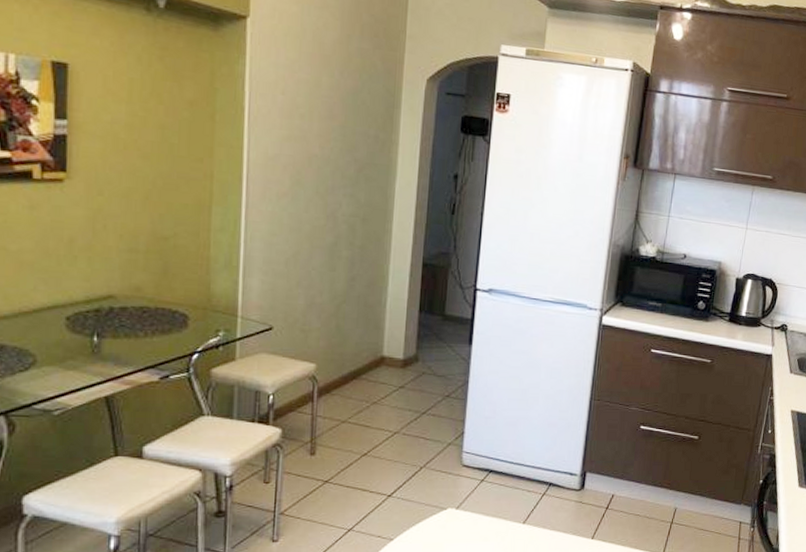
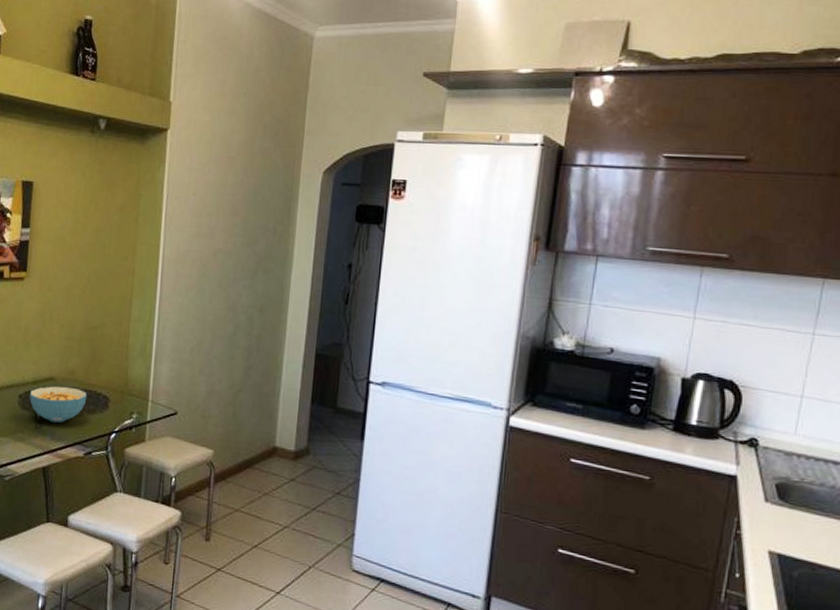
cereal bowl: none [82,305,160,347] -> present [30,386,88,424]

